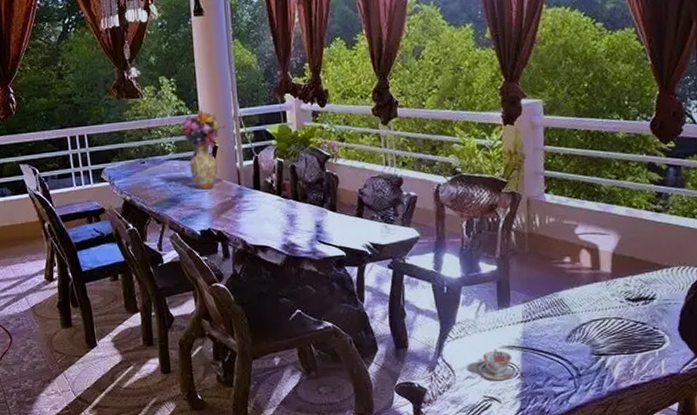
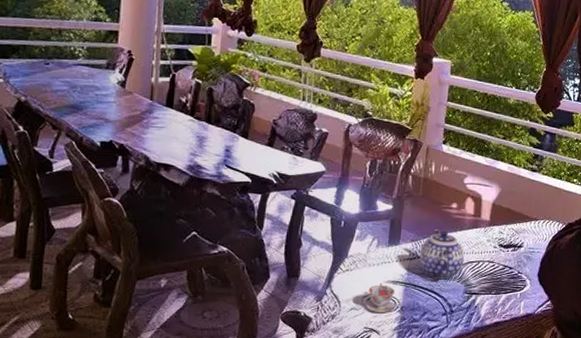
flower arrangement: present [179,106,228,190] -> none [94,16,149,101]
teapot: none [534,287,587,342] -> present [419,229,465,280]

